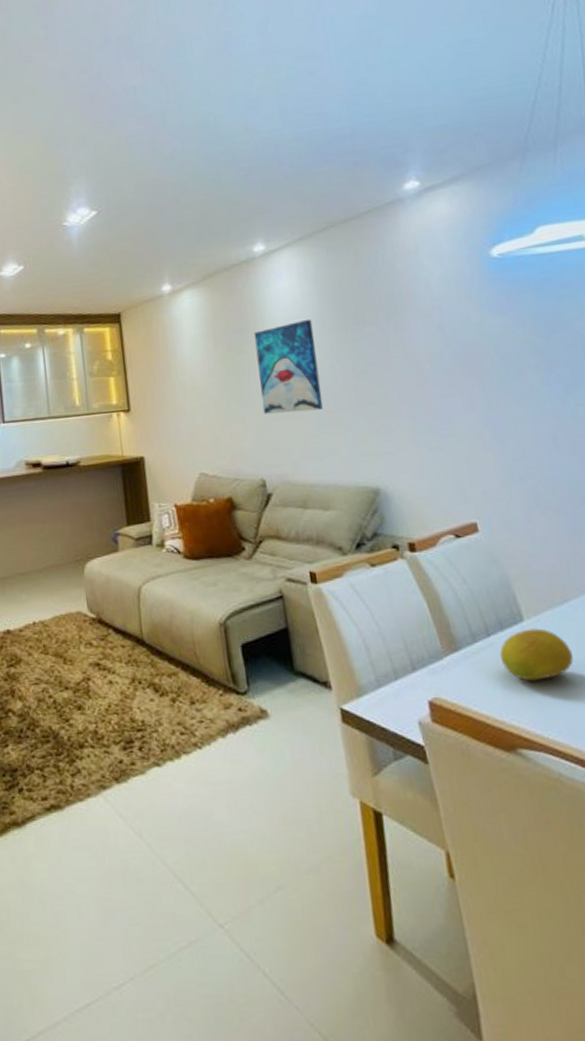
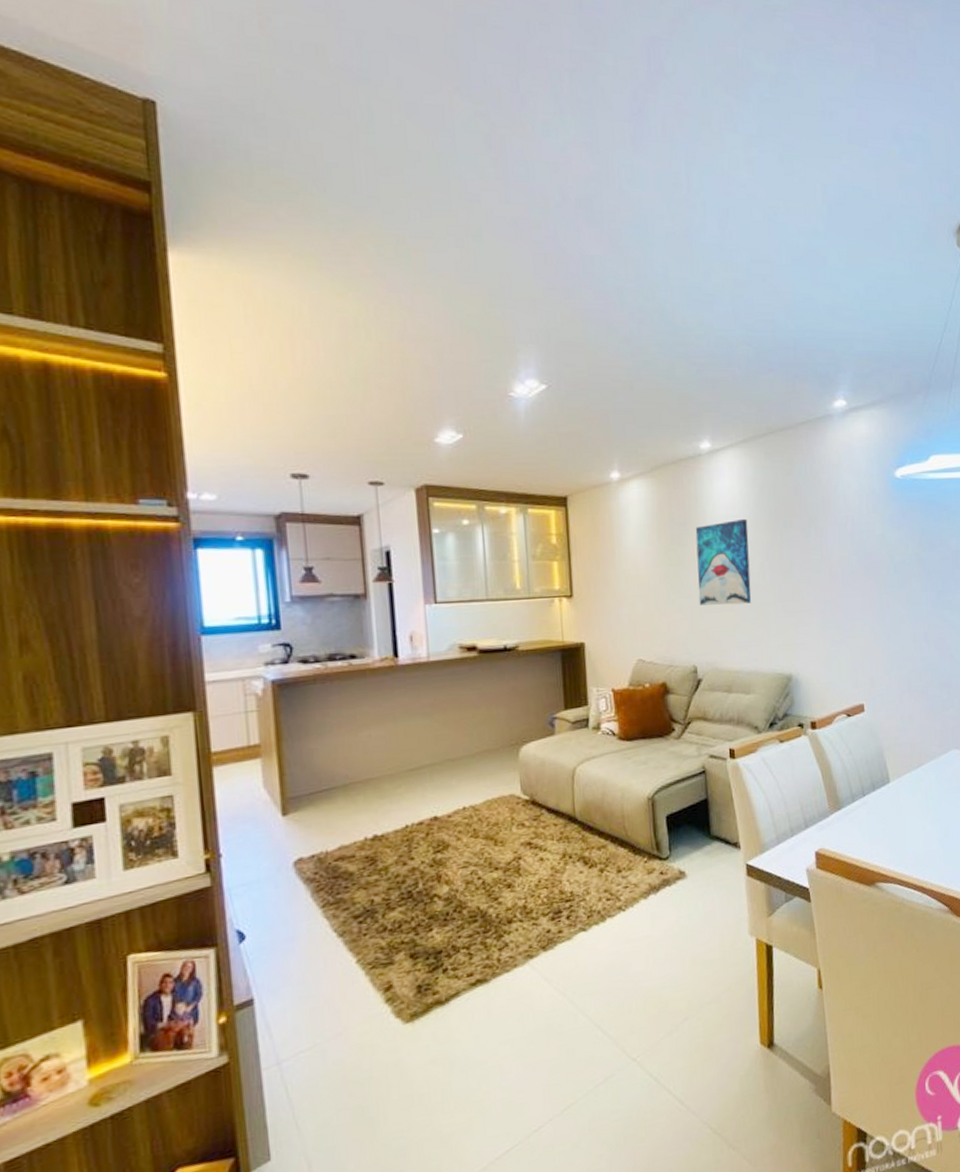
fruit: present [499,628,573,681] -> none [870,787,921,830]

